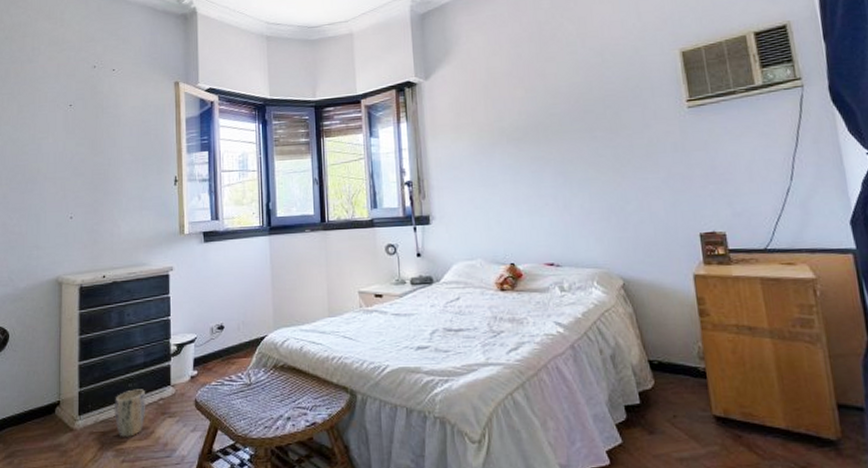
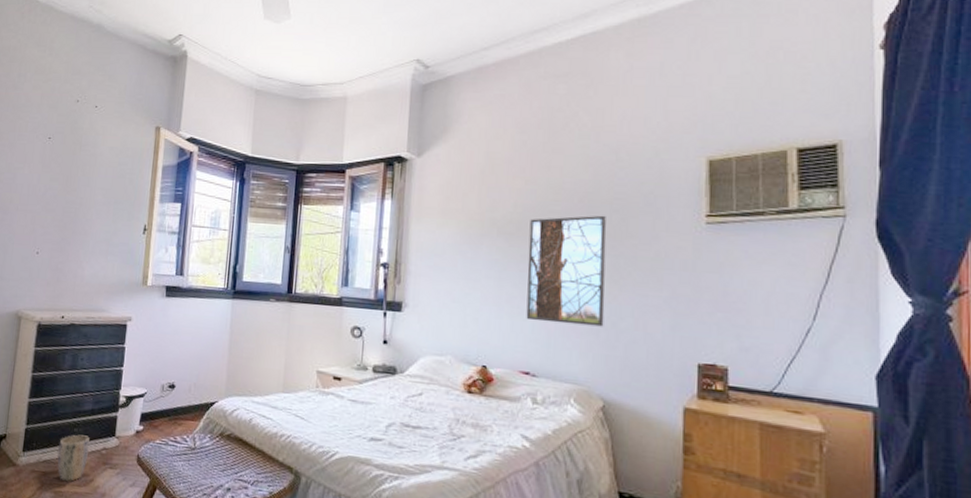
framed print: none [534,112,613,216] -> present [526,215,607,327]

